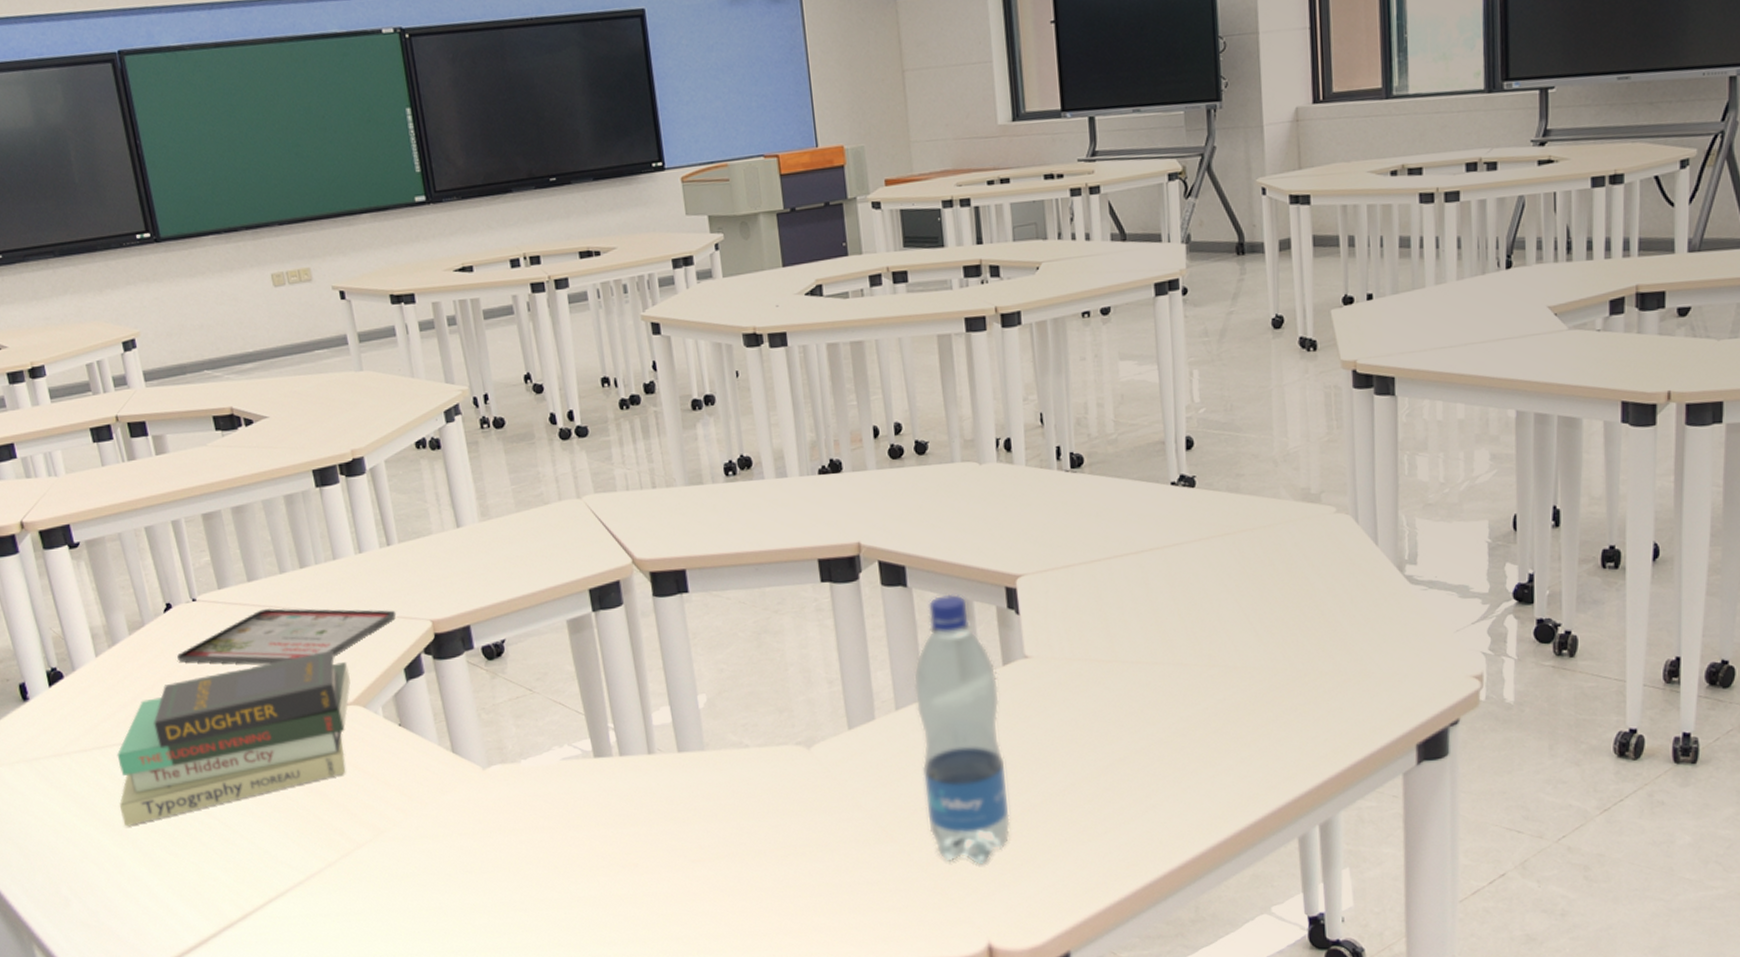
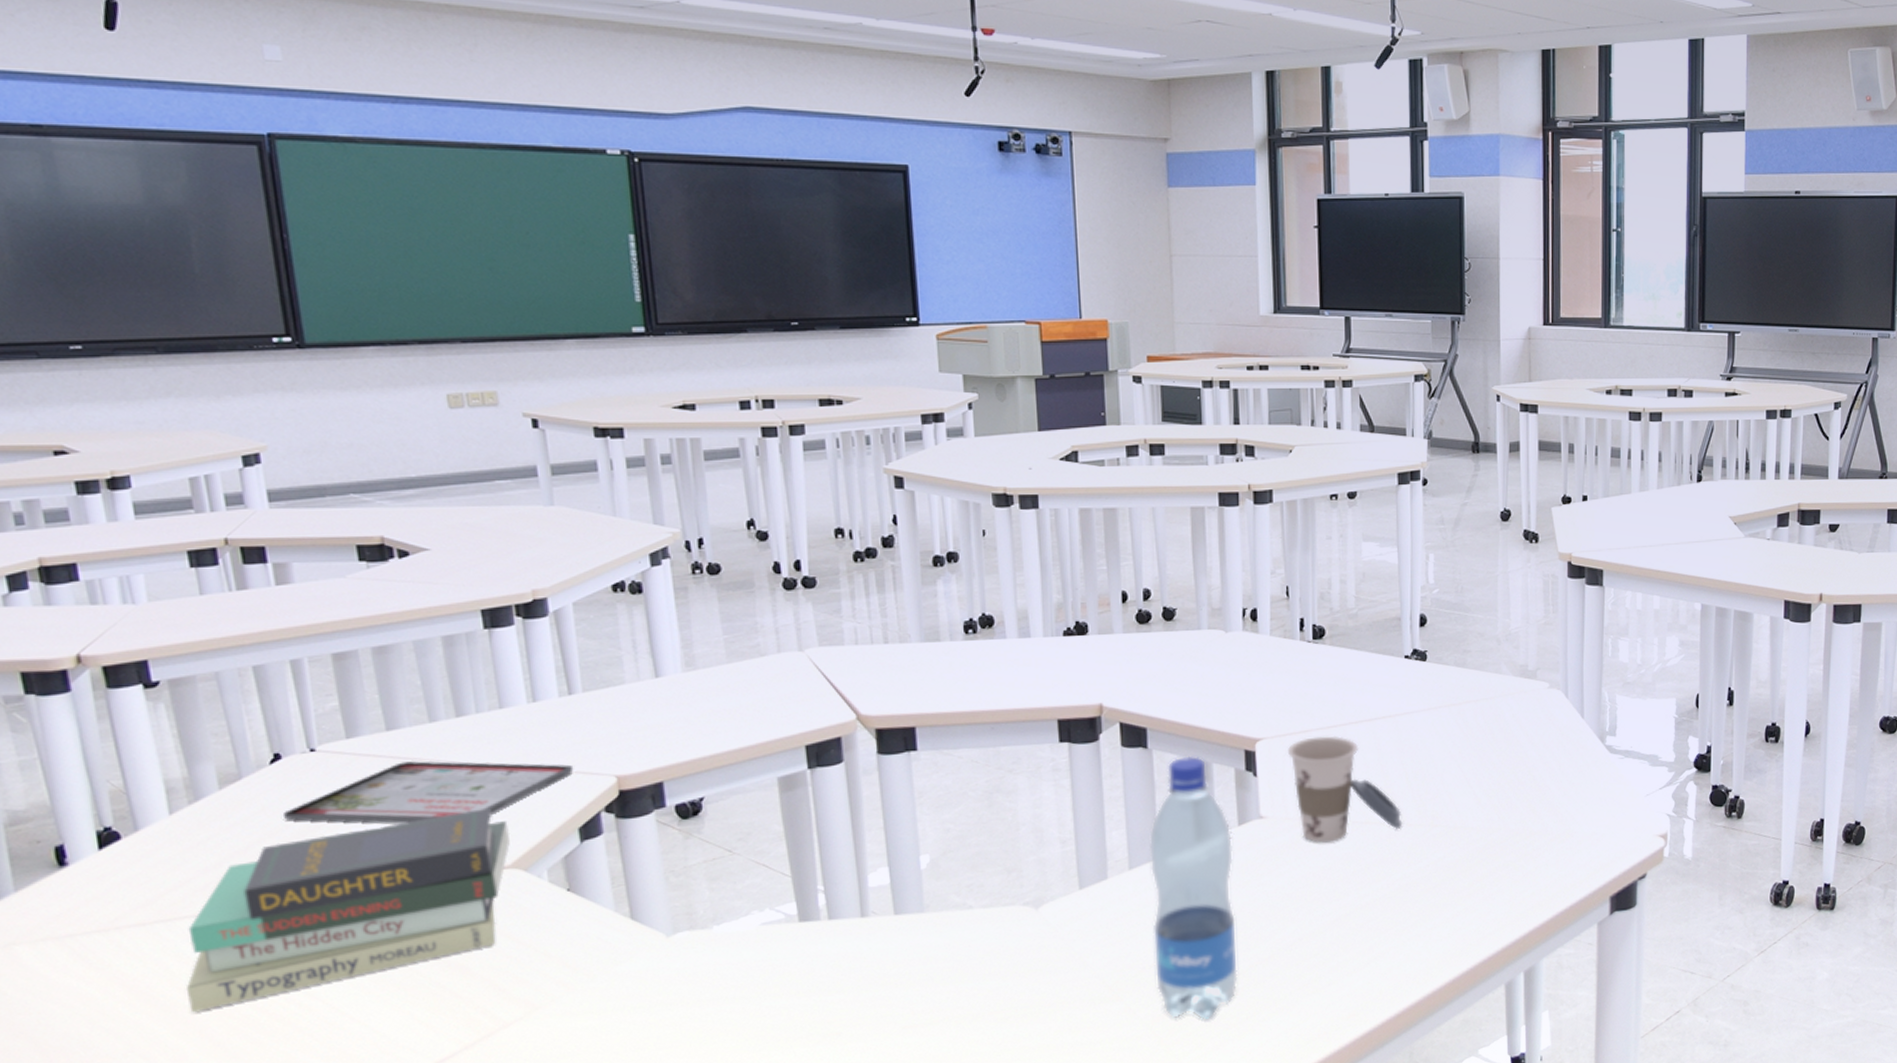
cup: none [1050,570,1177,684] -> present [1288,735,1403,843]

